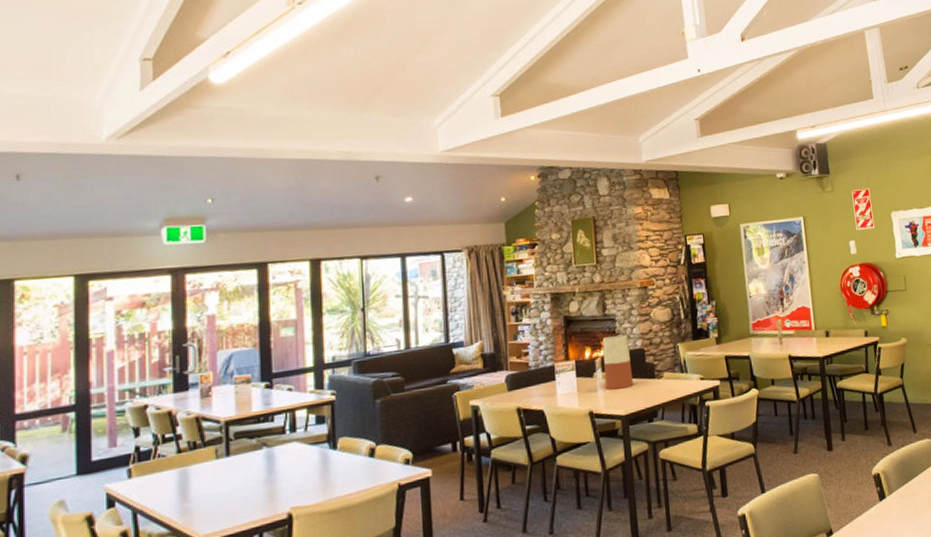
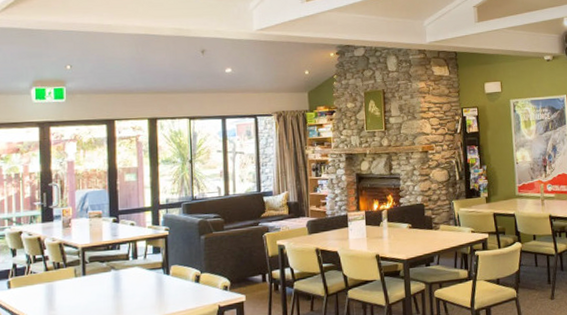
vase: present [602,334,634,390] -> none [388,191,414,238]

